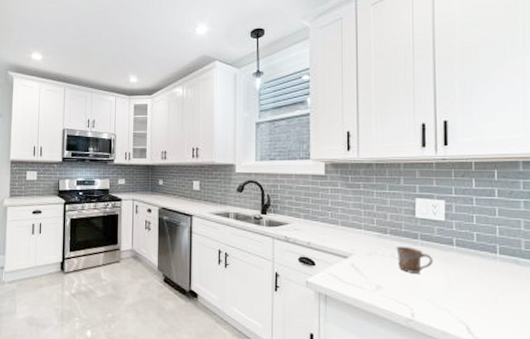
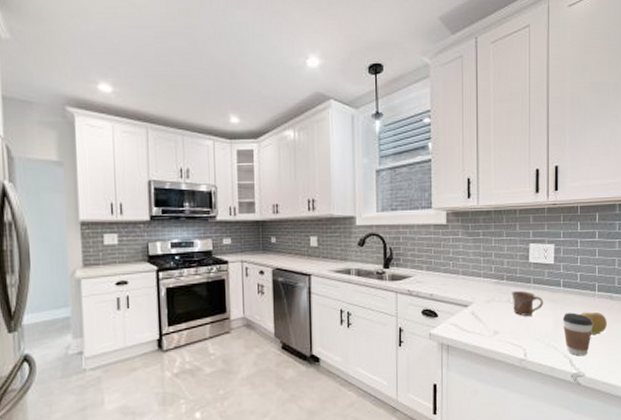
coffee cup: none [456,274,495,324] -> present [562,312,594,356]
apple: none [478,275,512,301] -> present [580,312,607,334]

